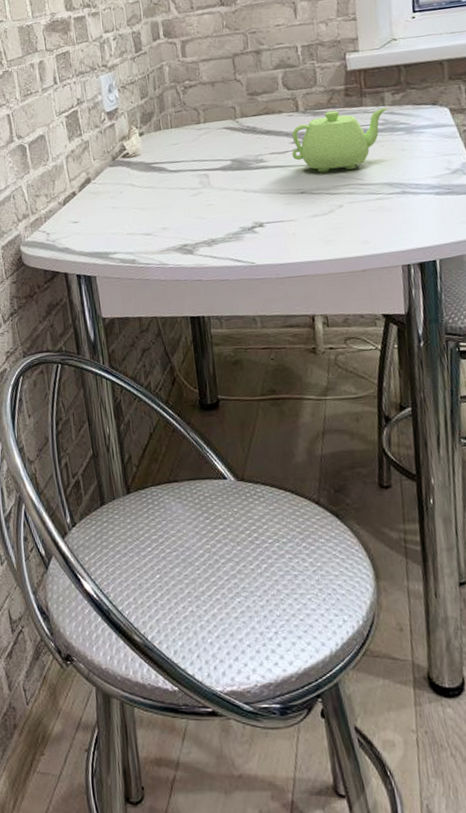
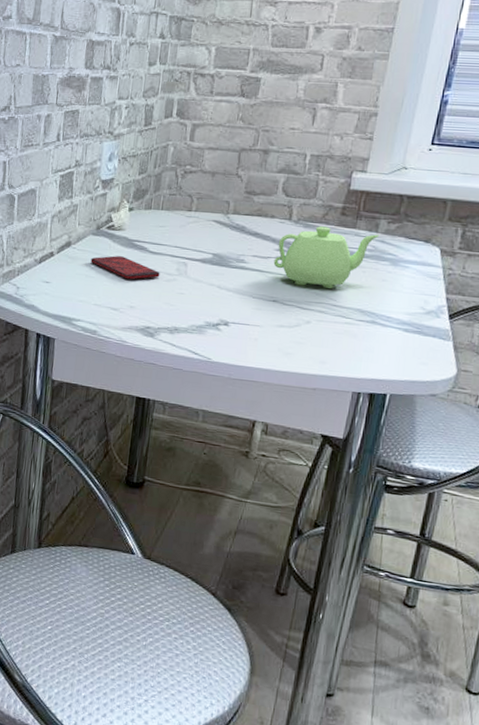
smartphone: none [113,181,185,203] -> present [90,256,160,280]

